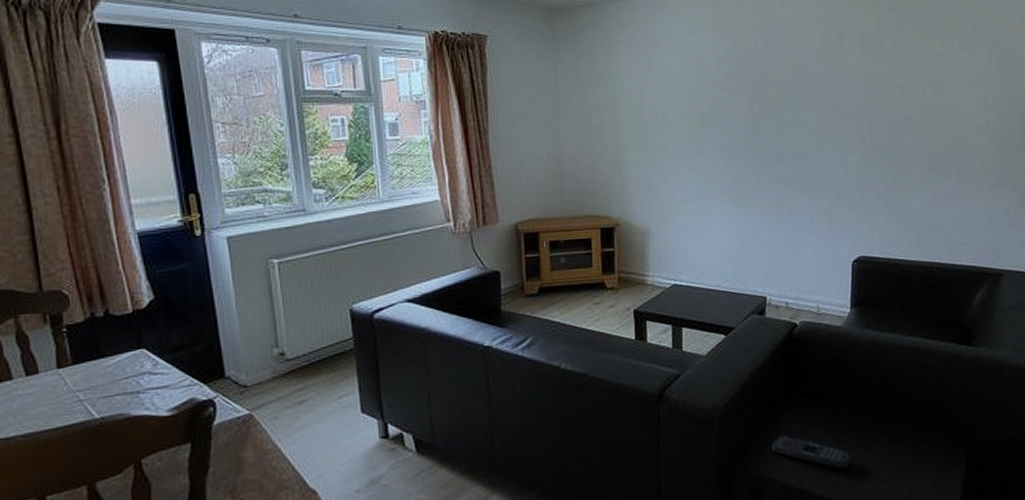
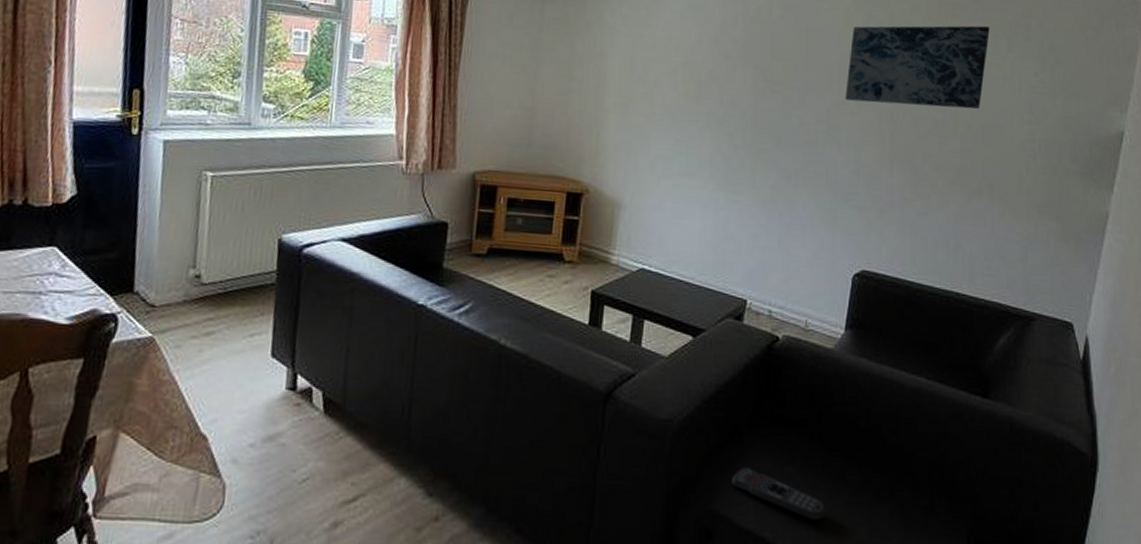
wall art: none [828,29,945,112] -> present [845,25,990,109]

